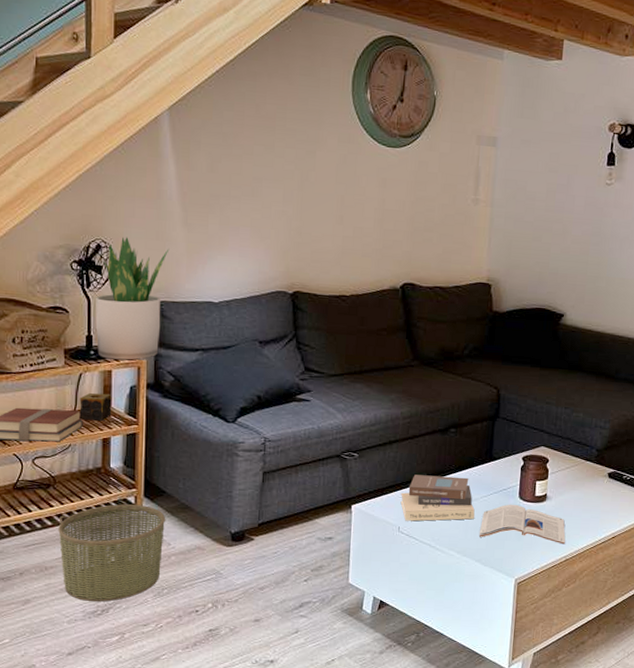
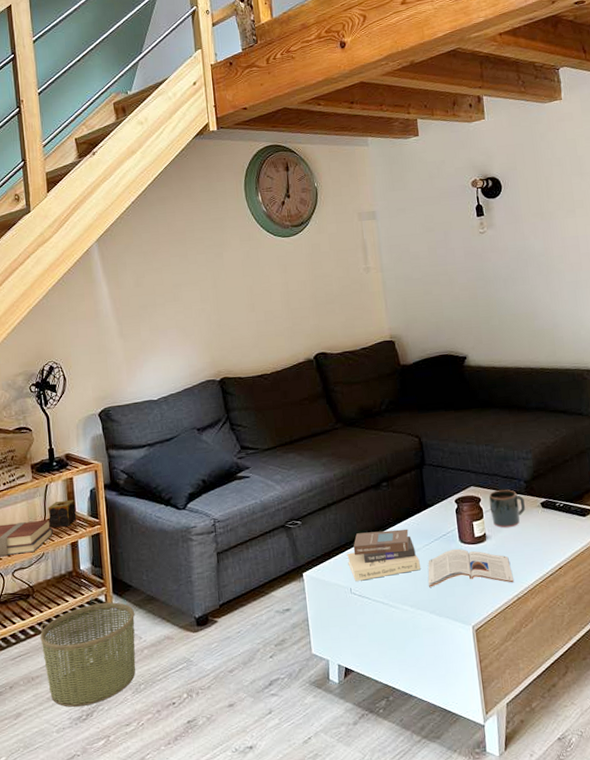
planter: present [95,237,170,361] -> none [53,355,111,468]
mug: none [556,453,593,493] -> present [489,489,525,528]

